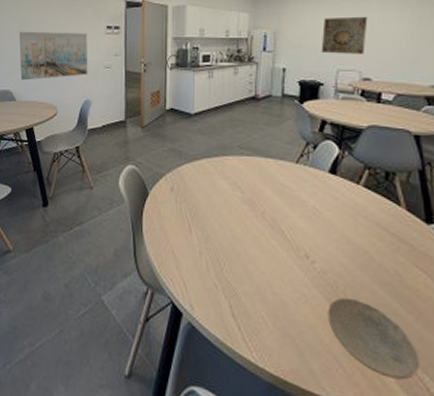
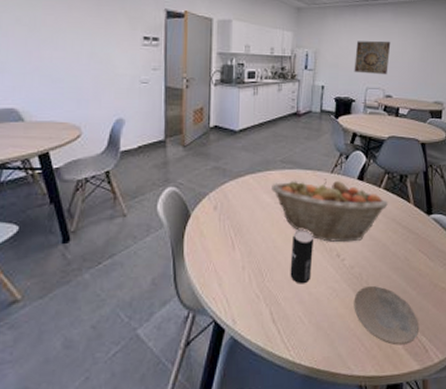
wall art: present [19,31,88,80] -> none [27,37,121,97]
fruit basket: none [229,168,371,244] -> present [272,179,389,243]
beverage can: none [250,221,277,282] -> present [290,229,313,284]

